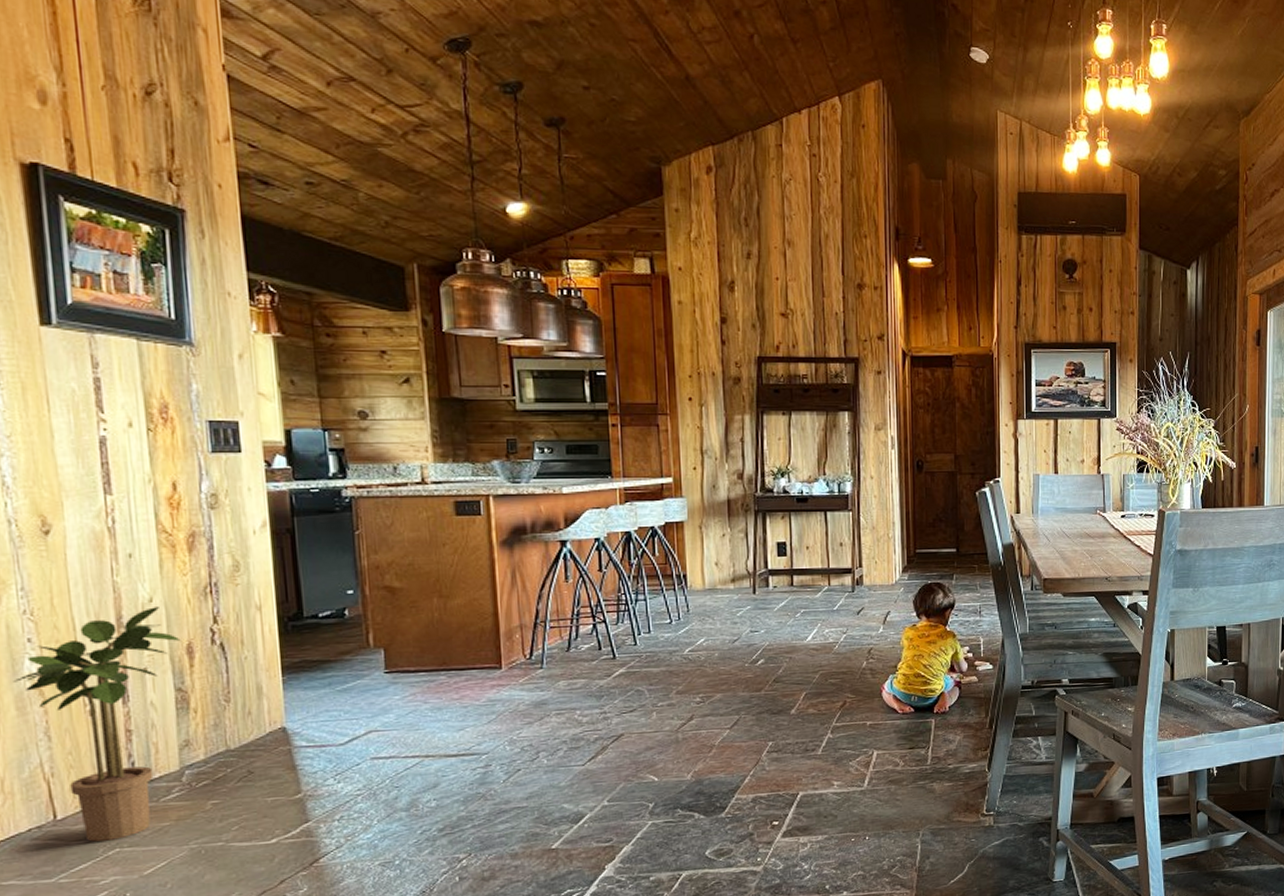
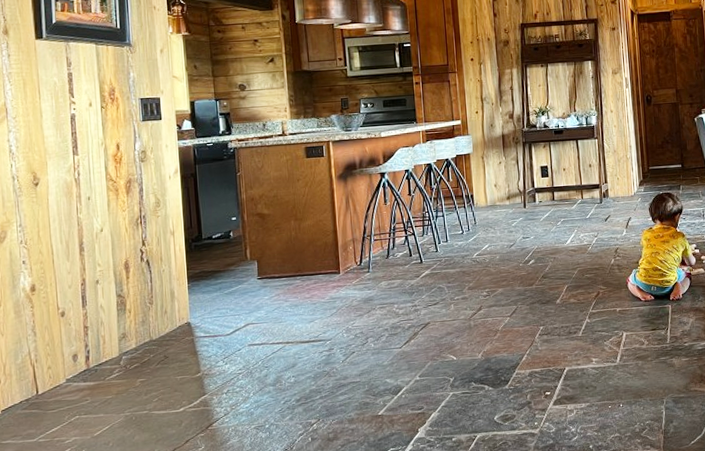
potted plant: present [13,607,181,842] -> none [13,235,121,411]

